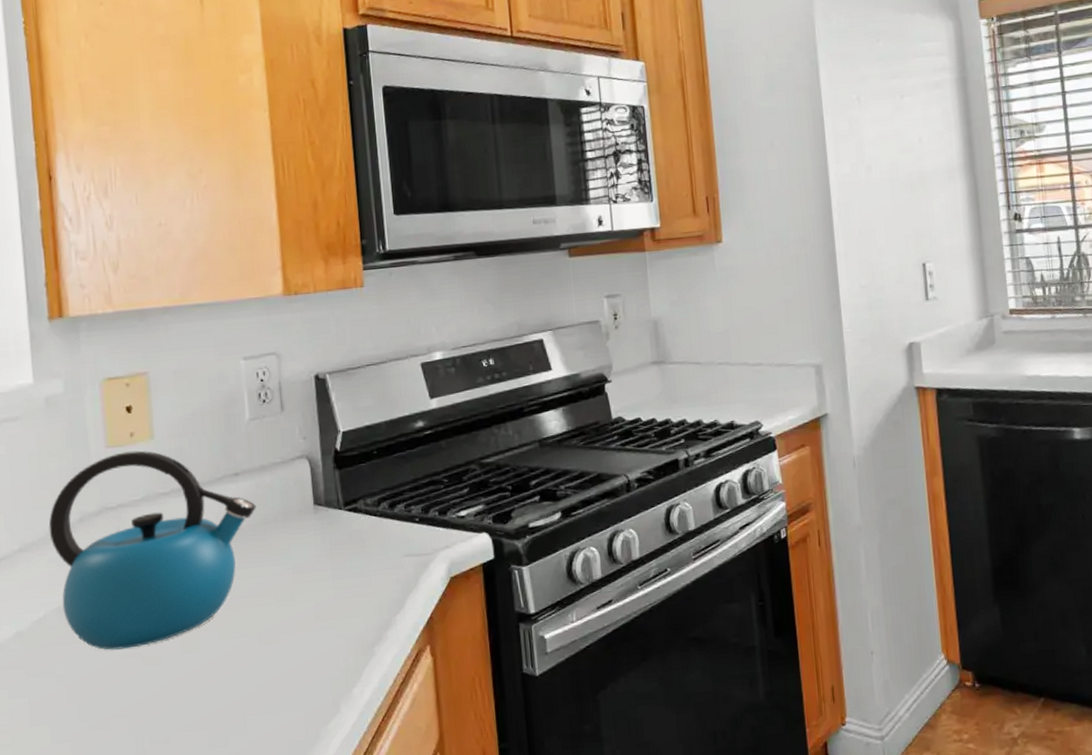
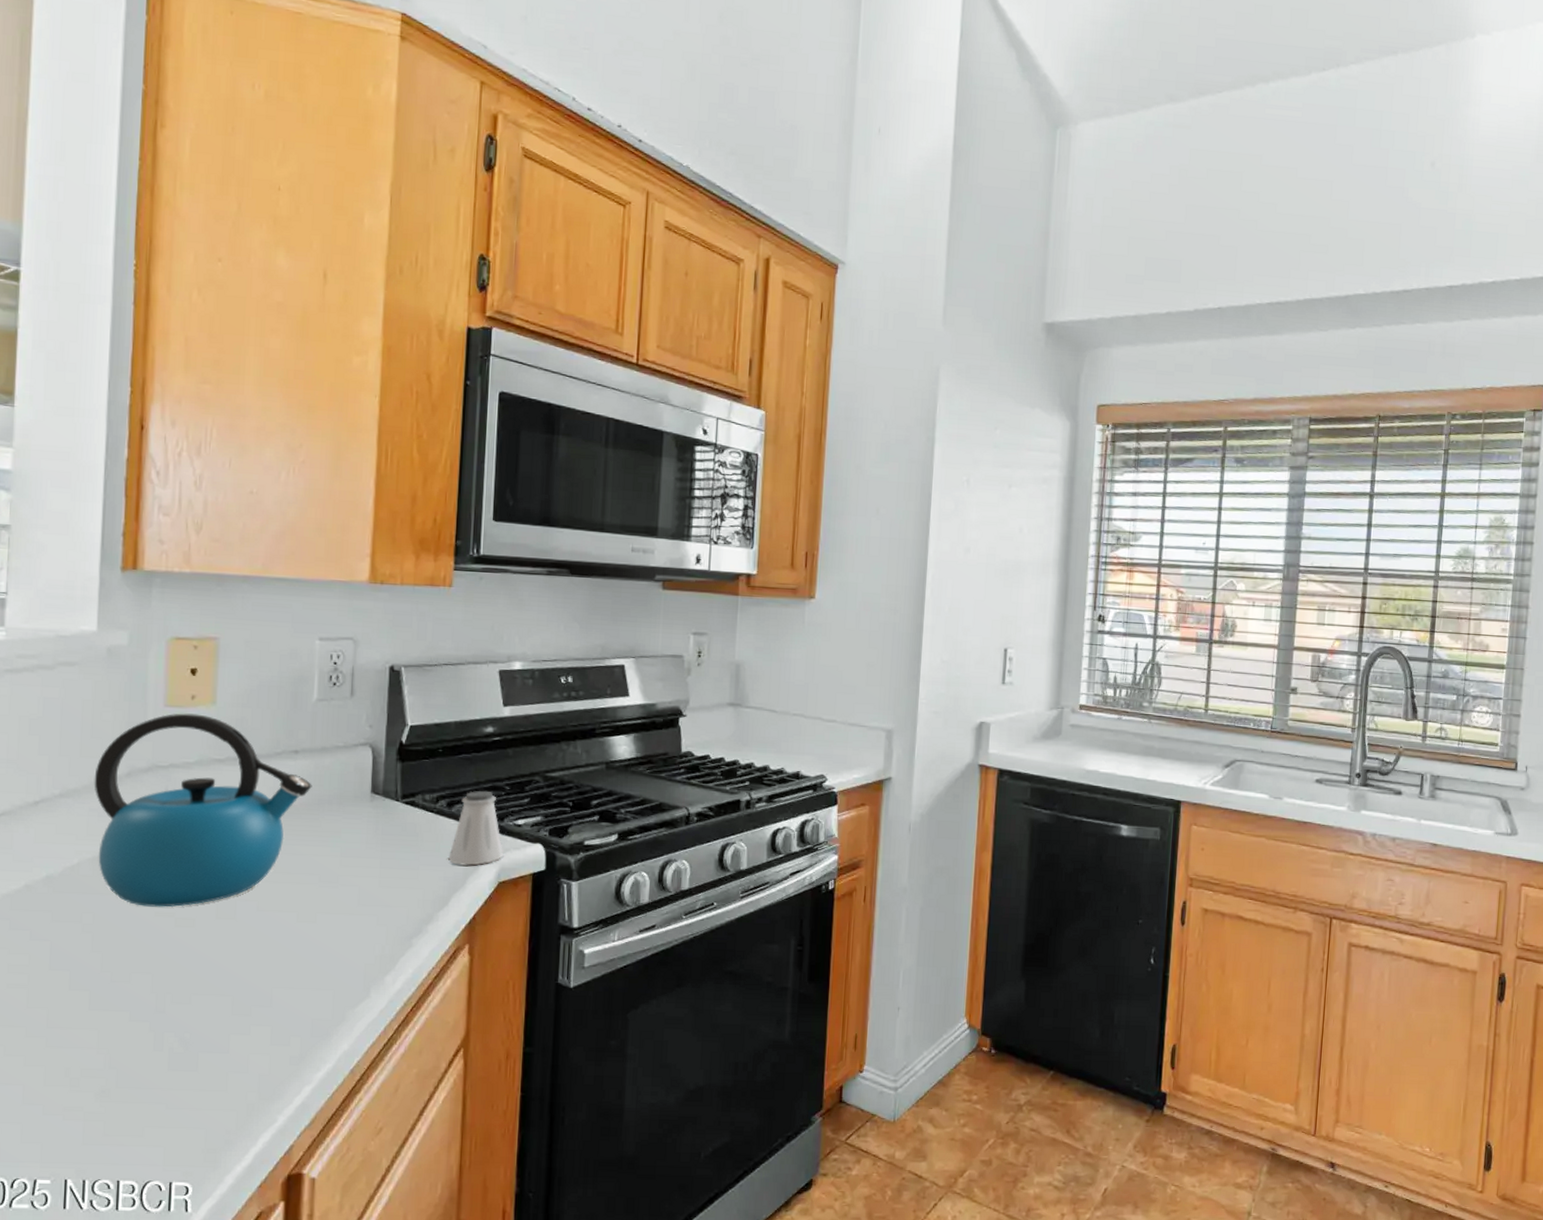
saltshaker: none [397,486,452,566] -> present [448,790,504,866]

